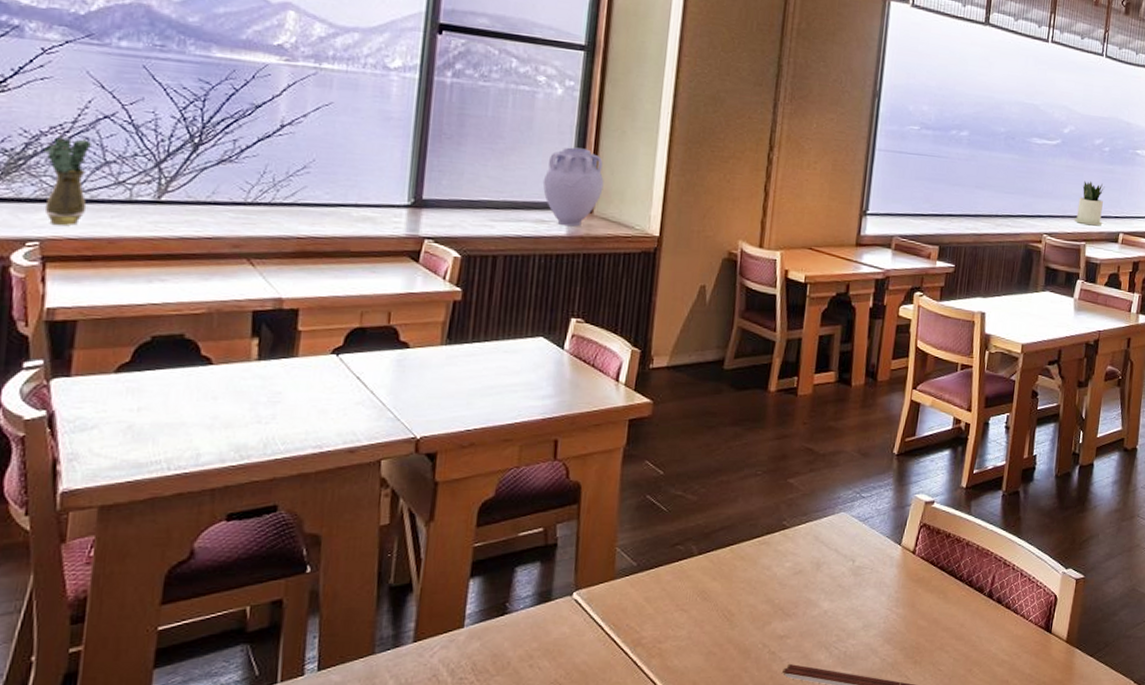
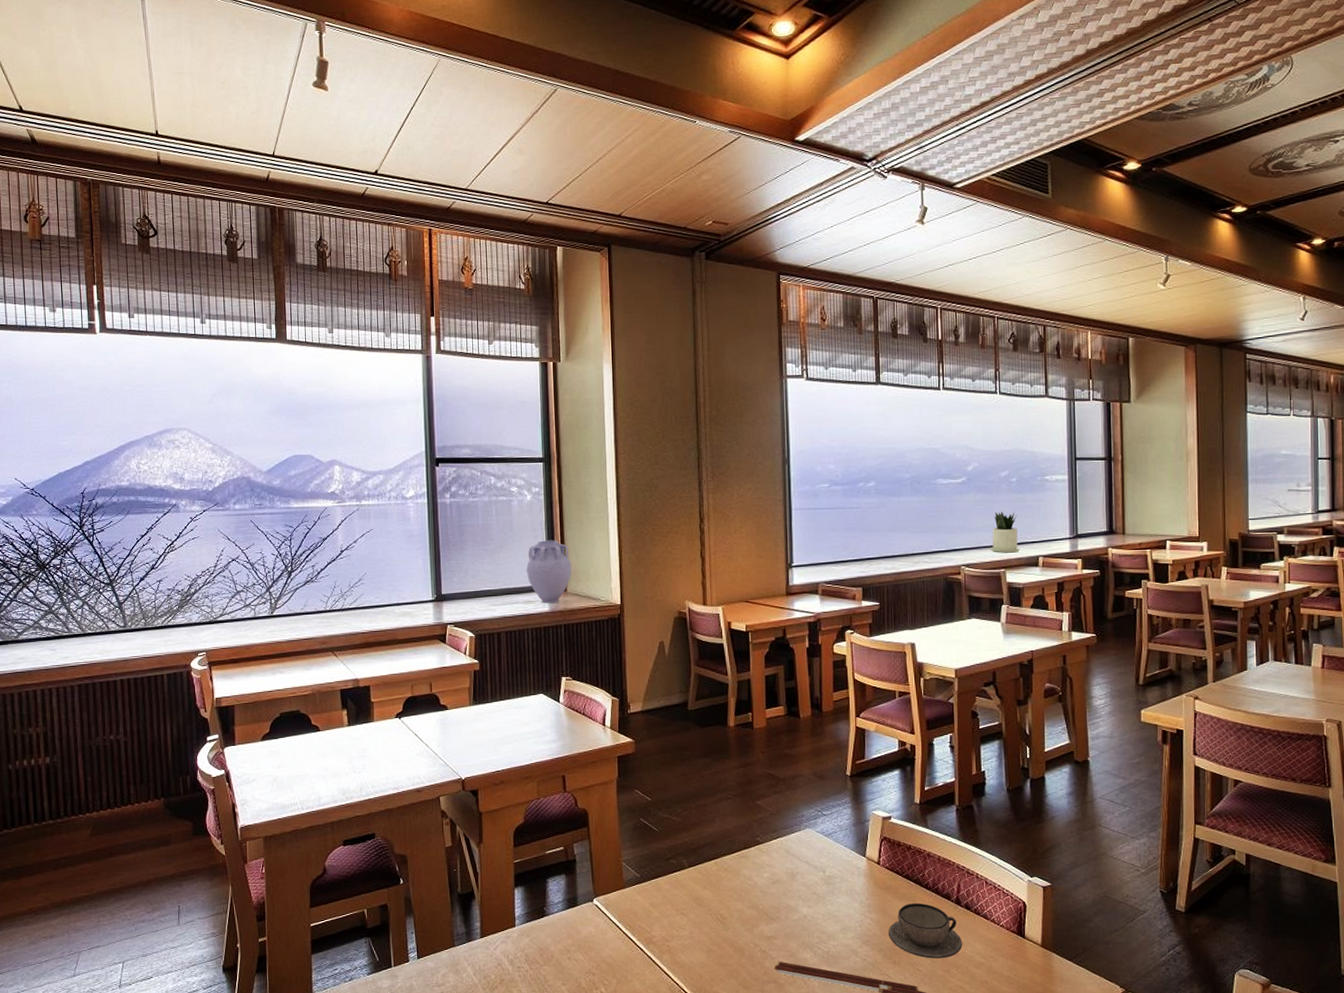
vase: present [44,132,91,226] -> none [200,574,230,639]
teacup: none [913,597,989,658] -> present [888,903,963,959]

